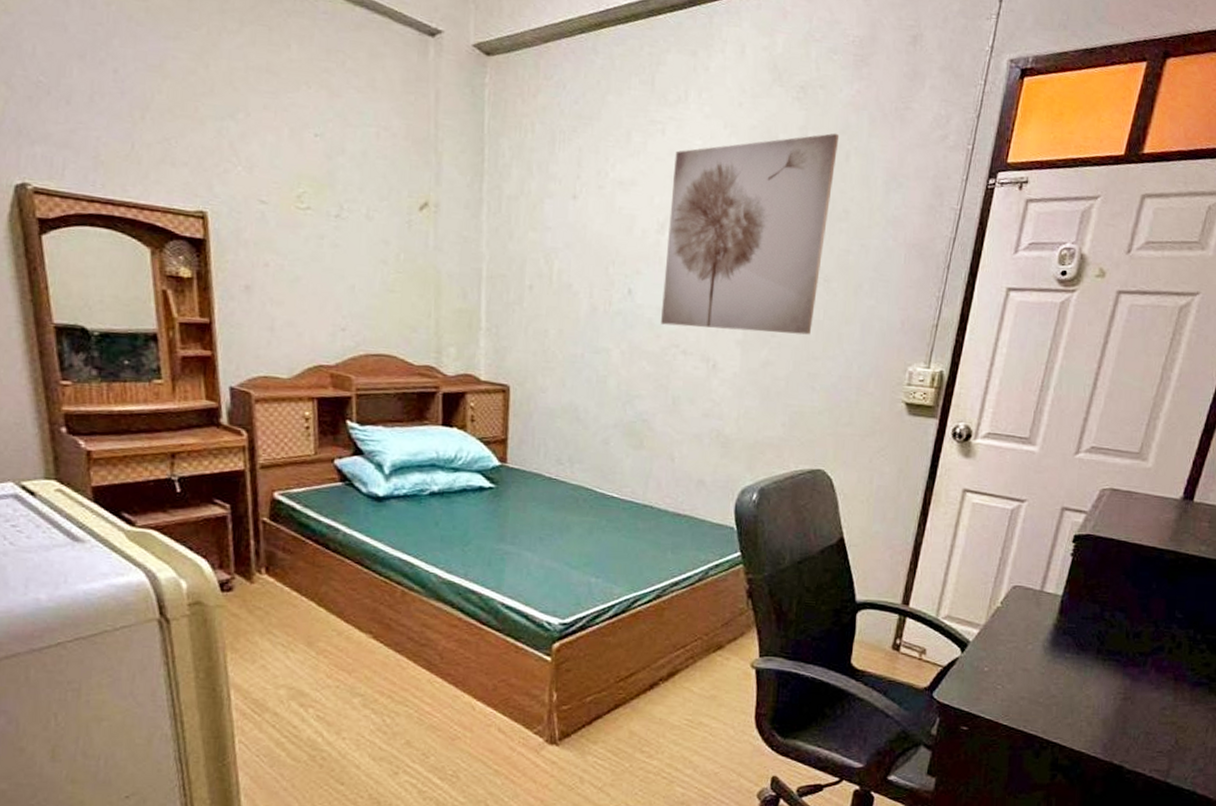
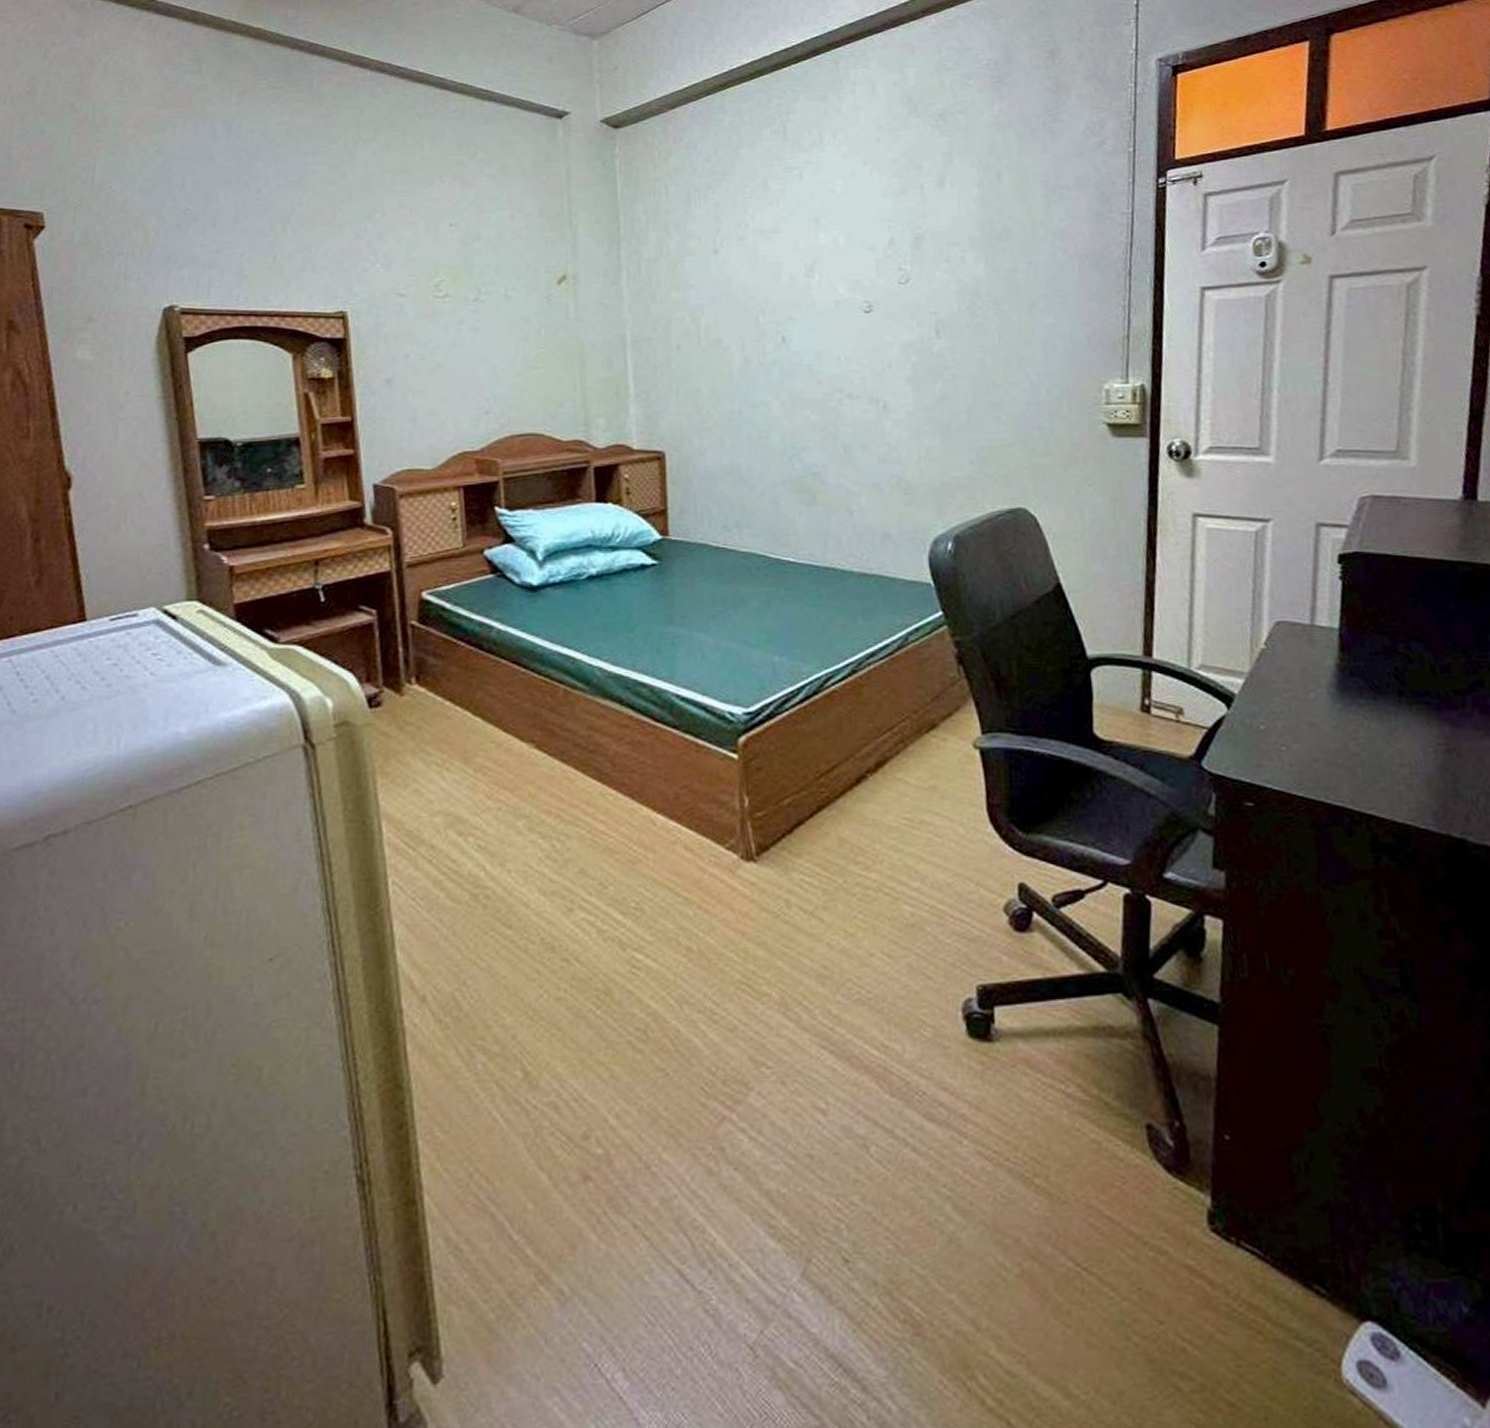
wall art: present [661,133,840,335] -> none [816,154,988,369]

